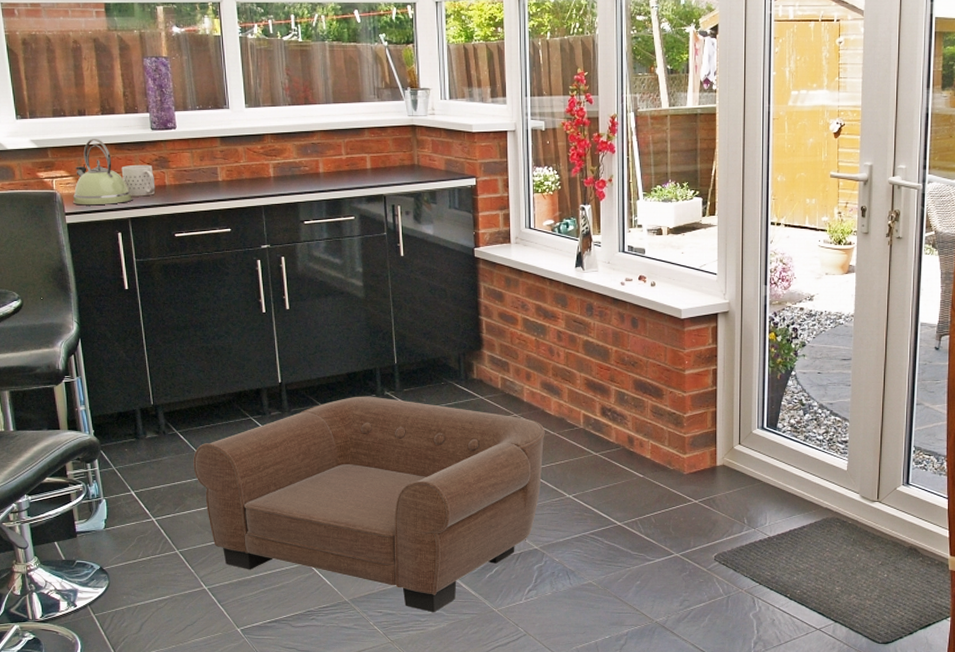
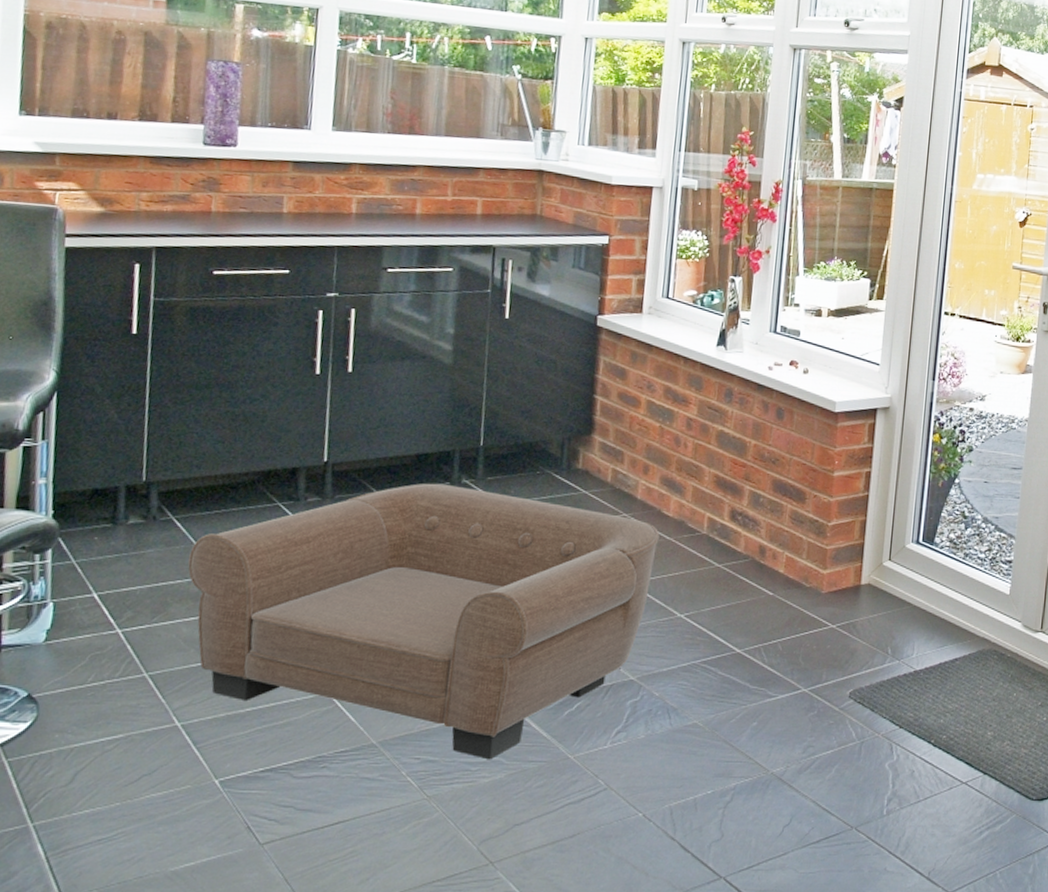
kettle: present [72,139,133,206] -> none [78,148,164,230]
mug: present [121,164,156,197] -> none [153,183,198,223]

